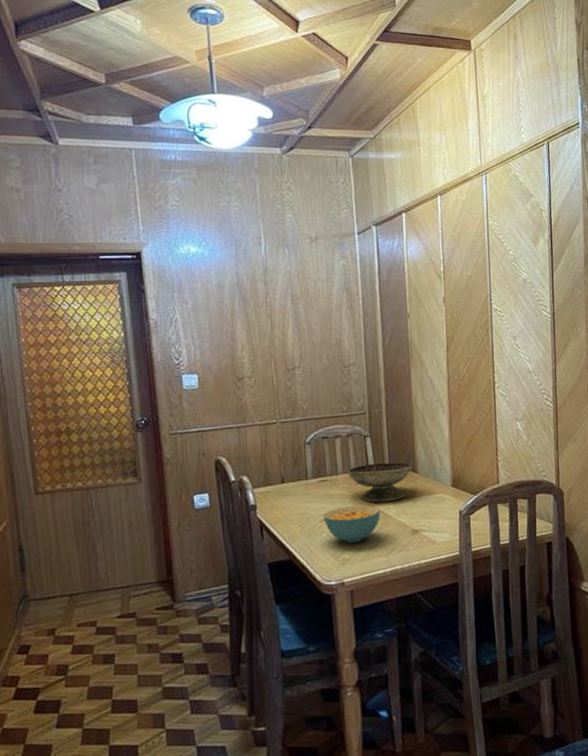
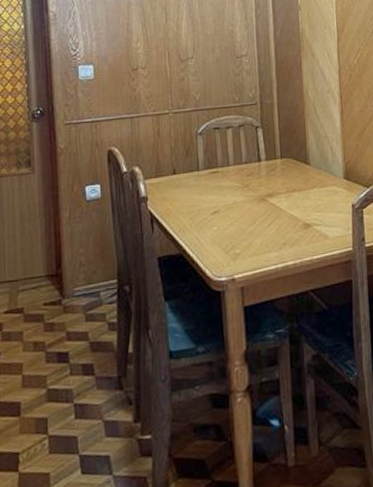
cereal bowl: present [323,505,380,543] -> none [214,198,272,237]
decorative bowl: present [348,462,412,503] -> none [239,153,304,196]

